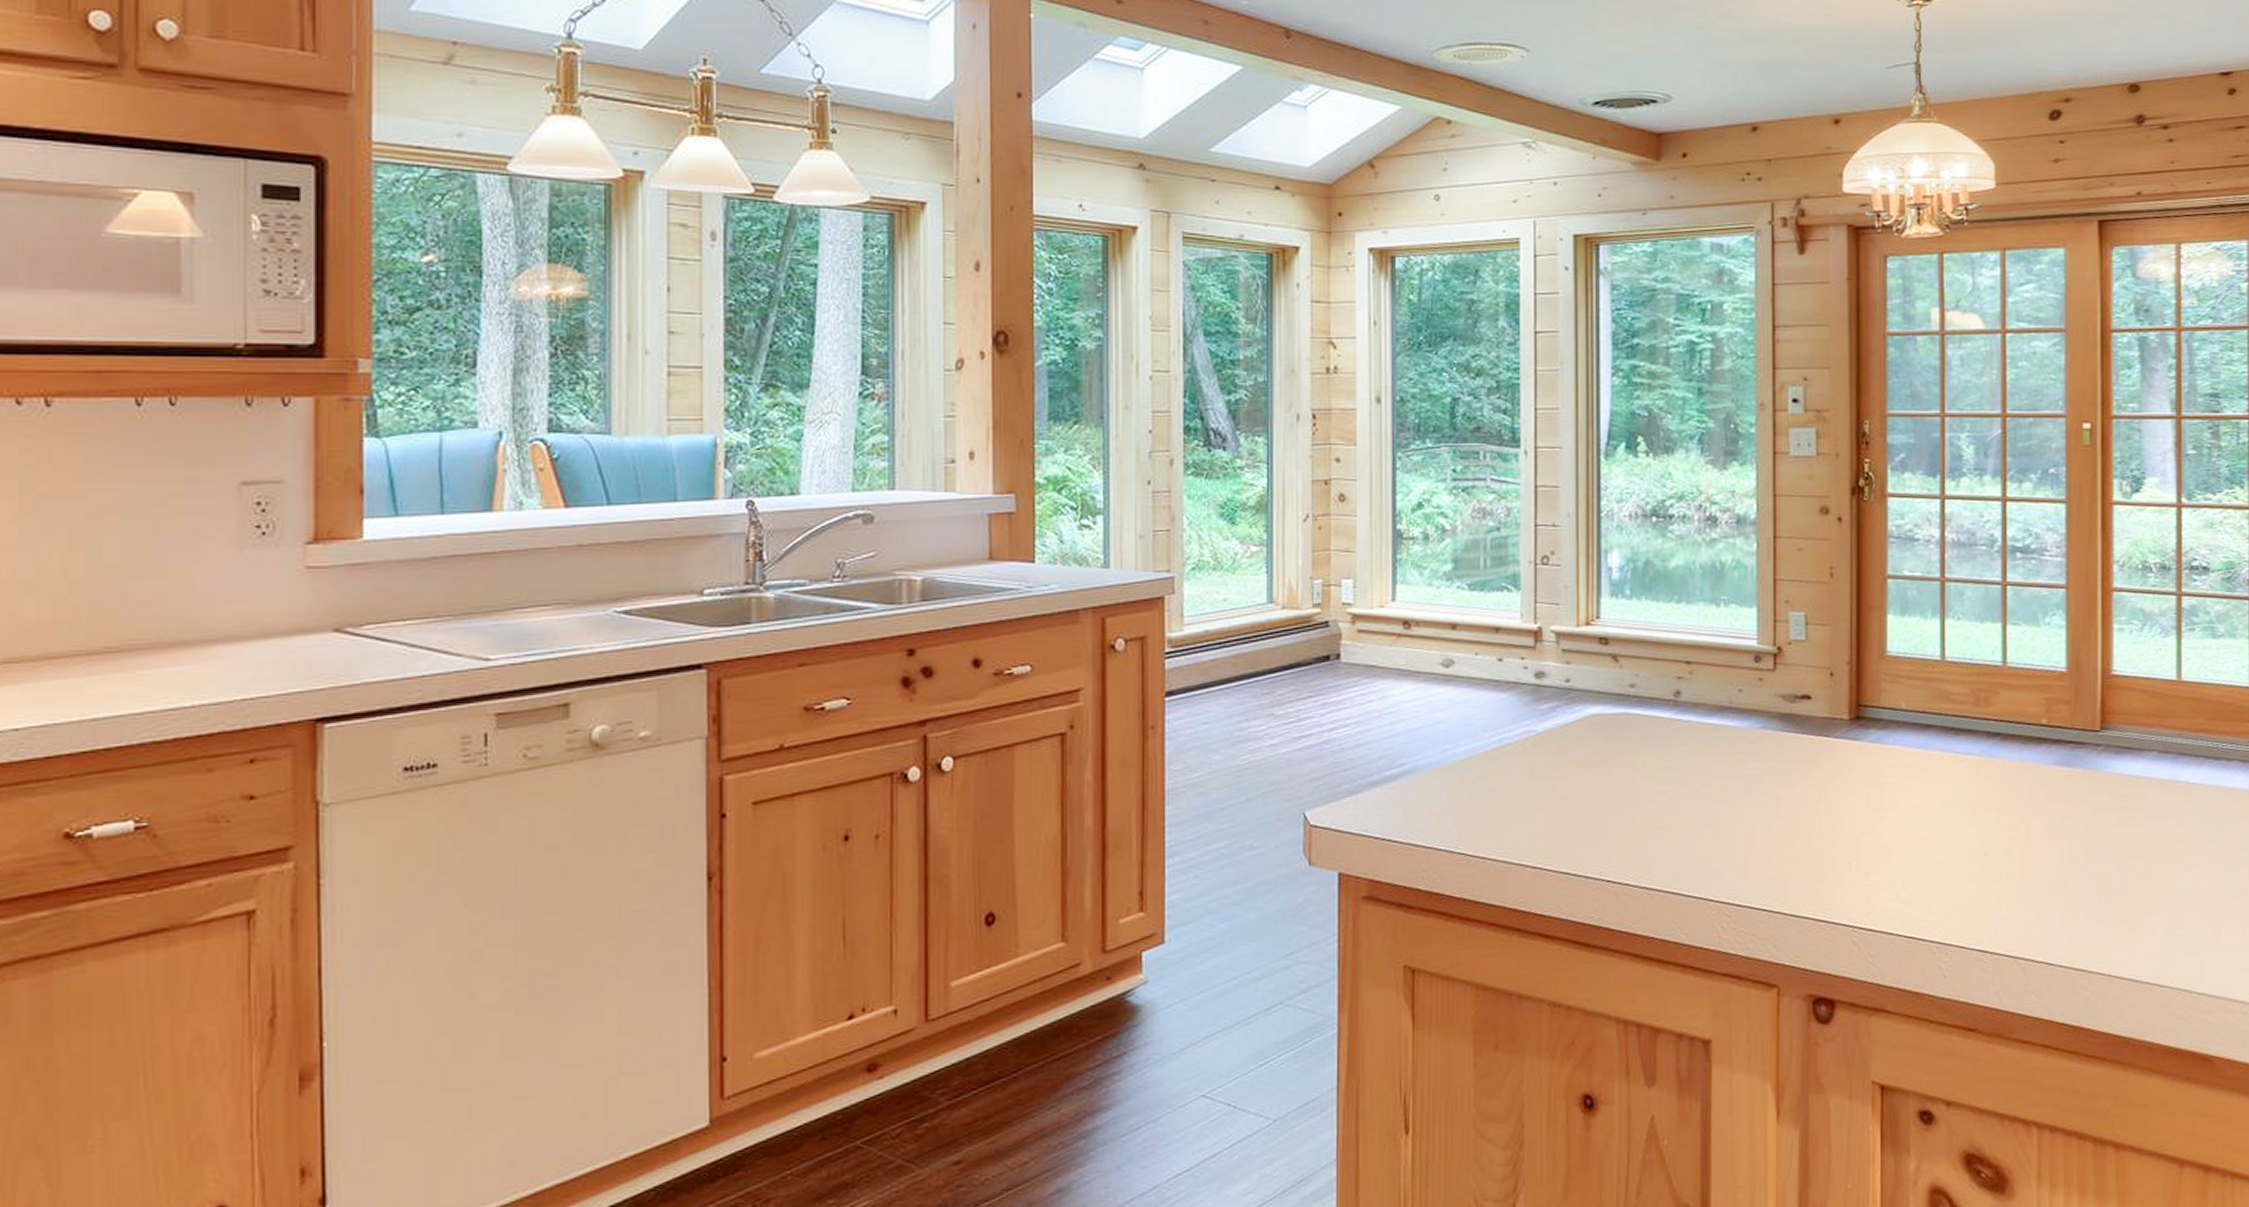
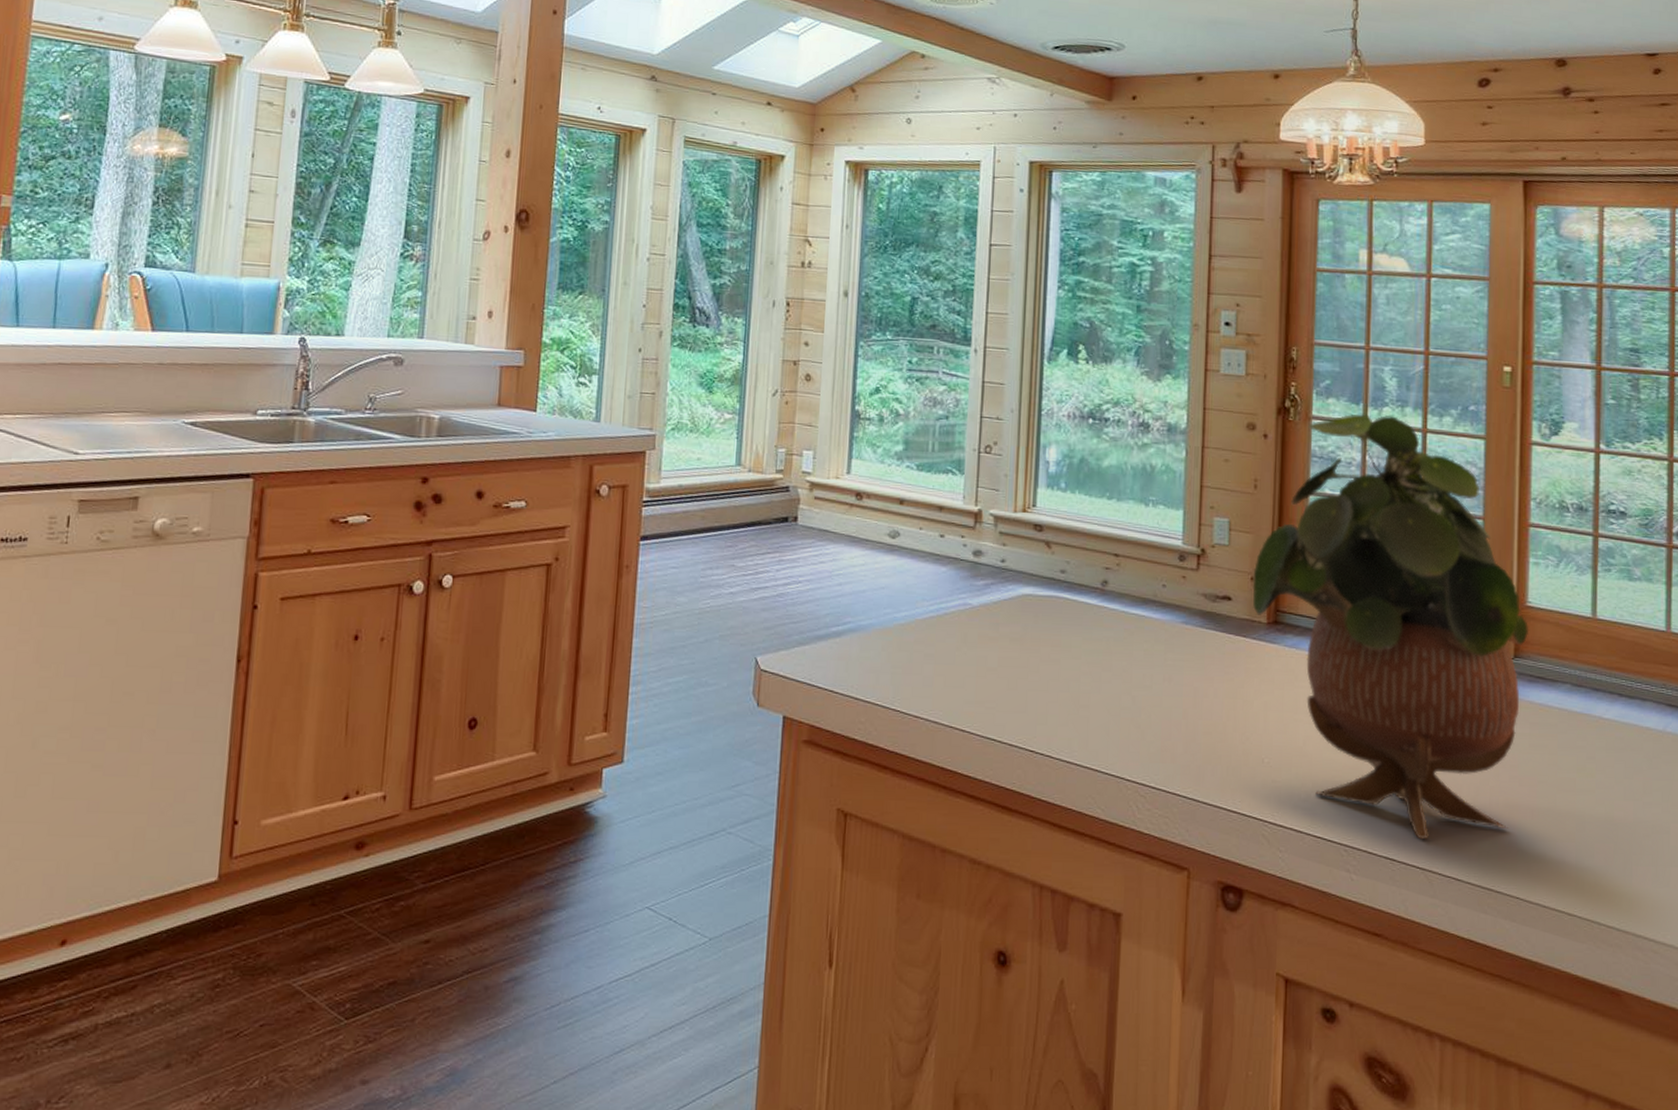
potted plant: none [1832,485,2115,928] -> present [1252,414,1529,840]

